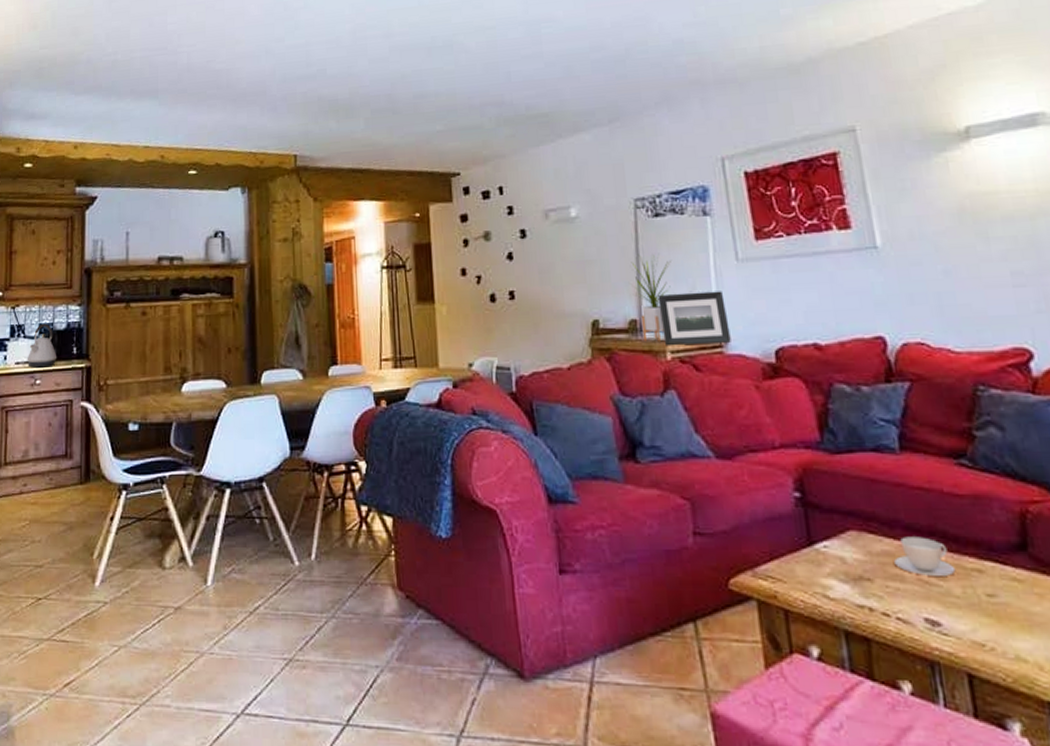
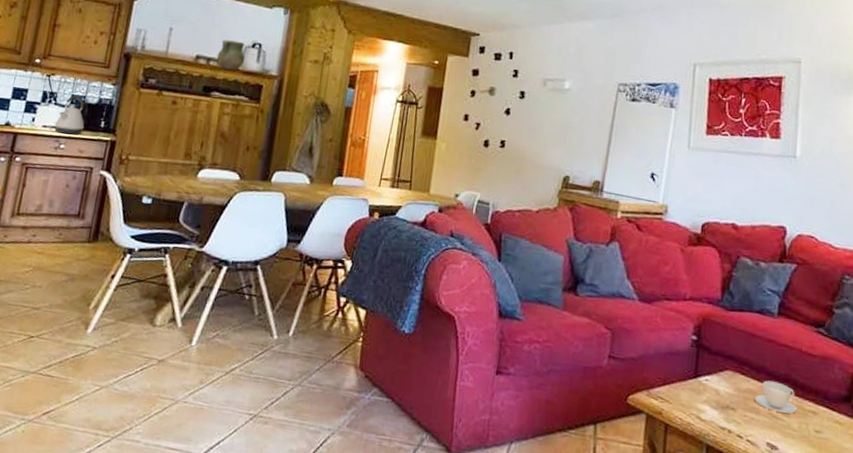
ceramic jug: none [179,233,209,268] -> present [216,39,245,72]
house plant: present [631,254,676,344] -> none [602,129,637,204]
picture frame: present [657,291,731,346] -> none [617,165,672,212]

